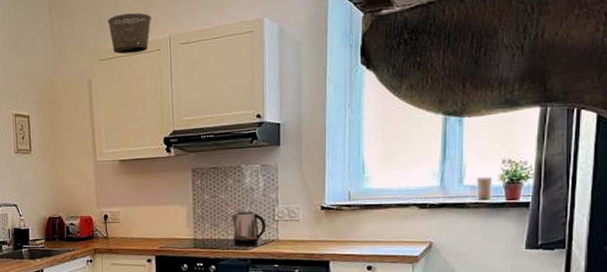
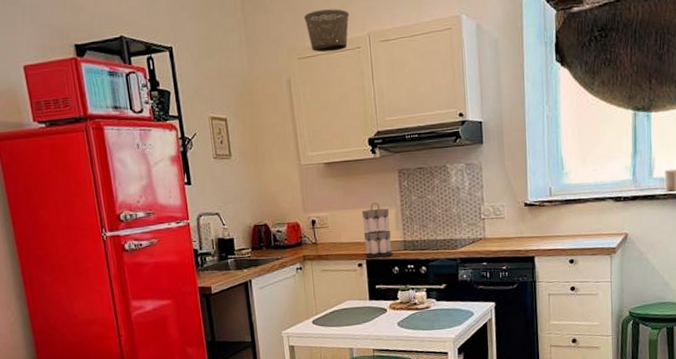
spice rack: none [153,200,182,255] -> present [361,202,393,259]
kettle: present [231,211,267,247] -> none [439,210,474,247]

